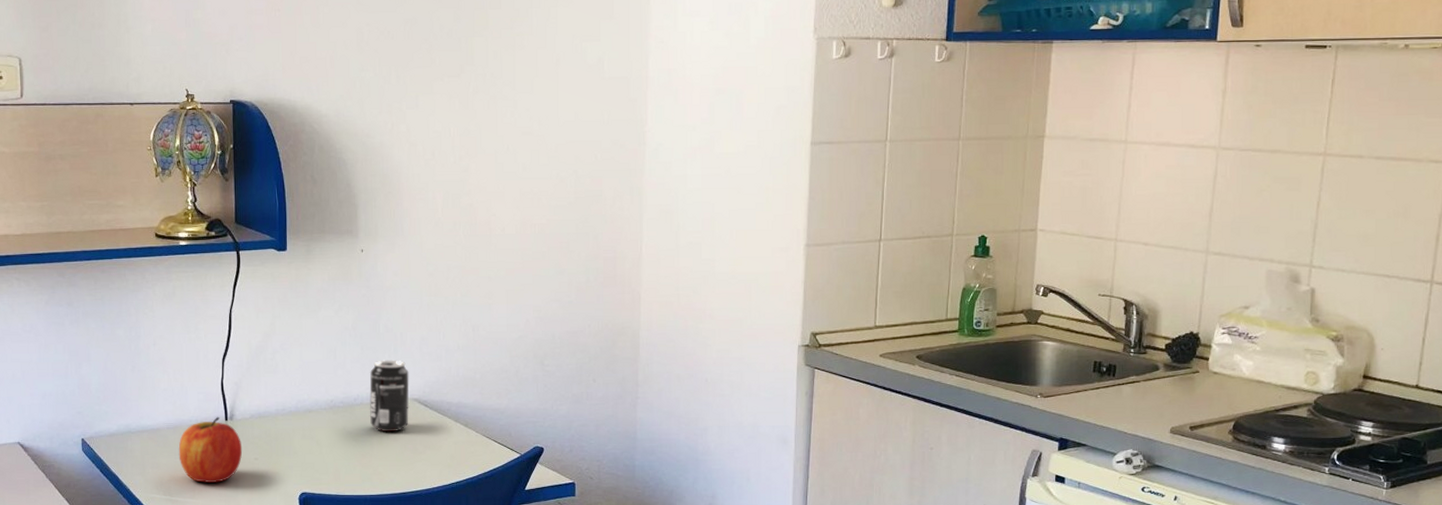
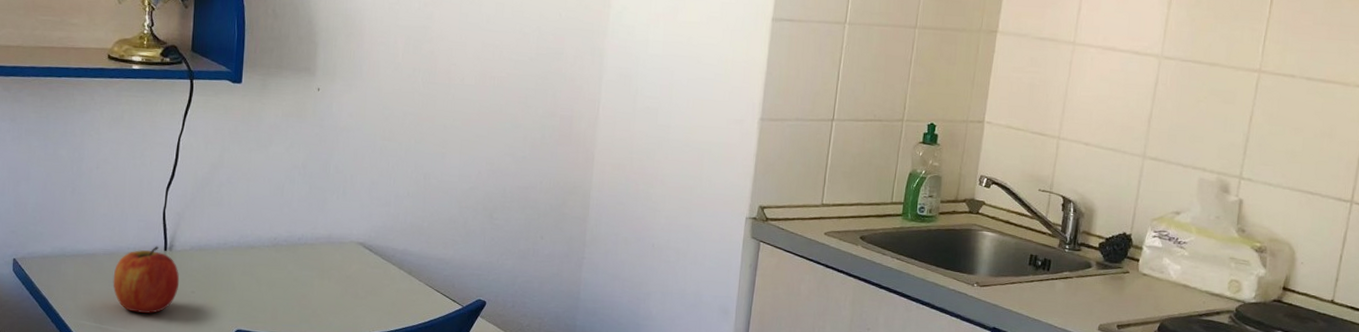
beverage can: present [369,360,410,432] -> none [312,201,356,275]

